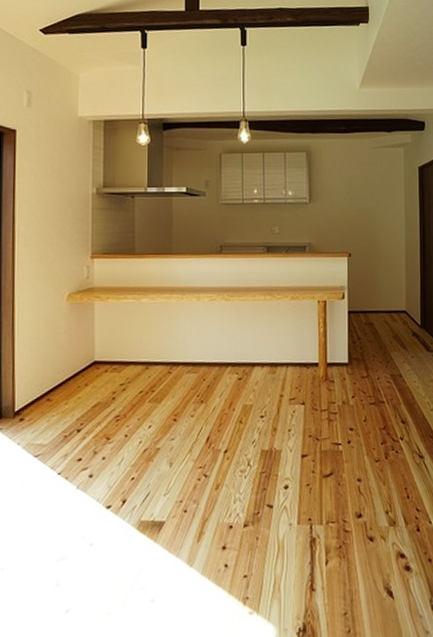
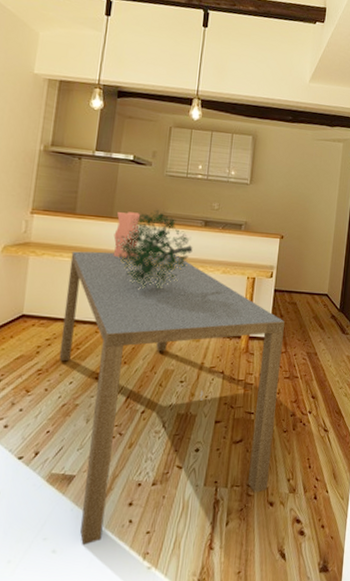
dining table: none [135,284,365,593] -> present [59,251,285,545]
vase: none [175,246,202,294] -> present [113,212,141,258]
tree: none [178,240,258,325] -> present [116,209,193,290]

